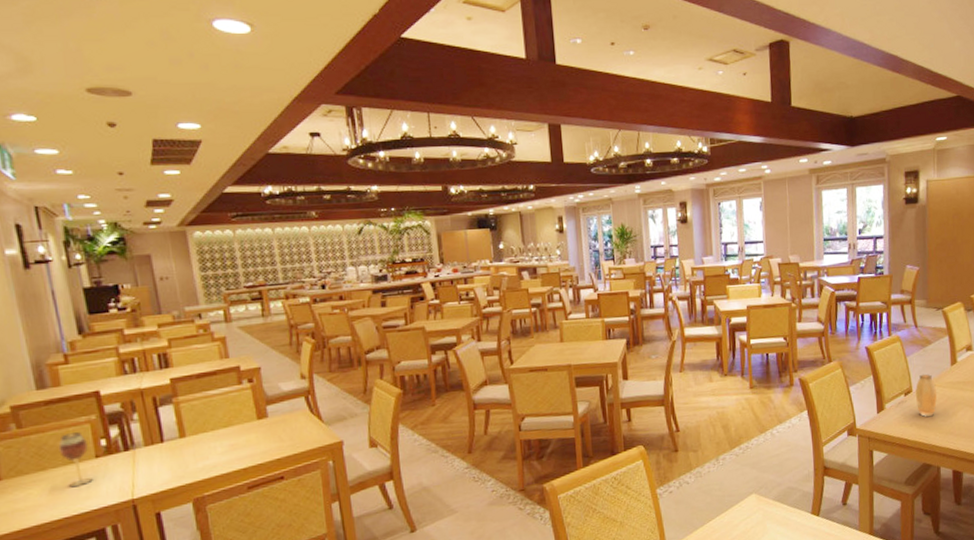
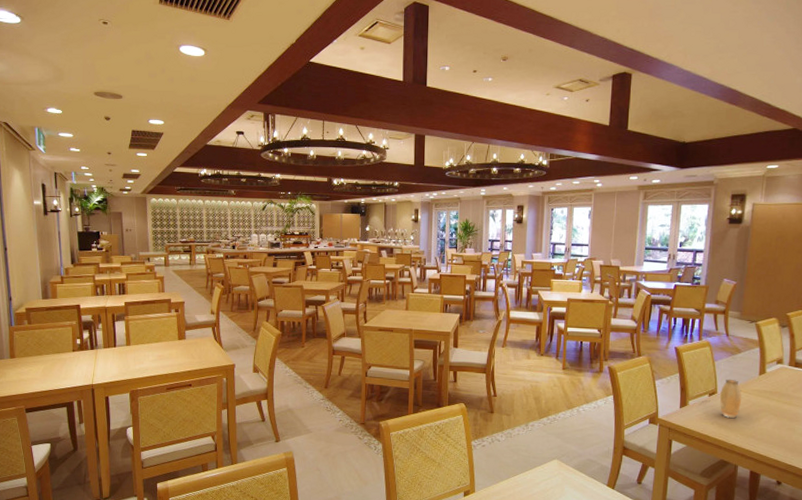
wineglass: present [58,432,93,488] -> none [51,332,69,370]

